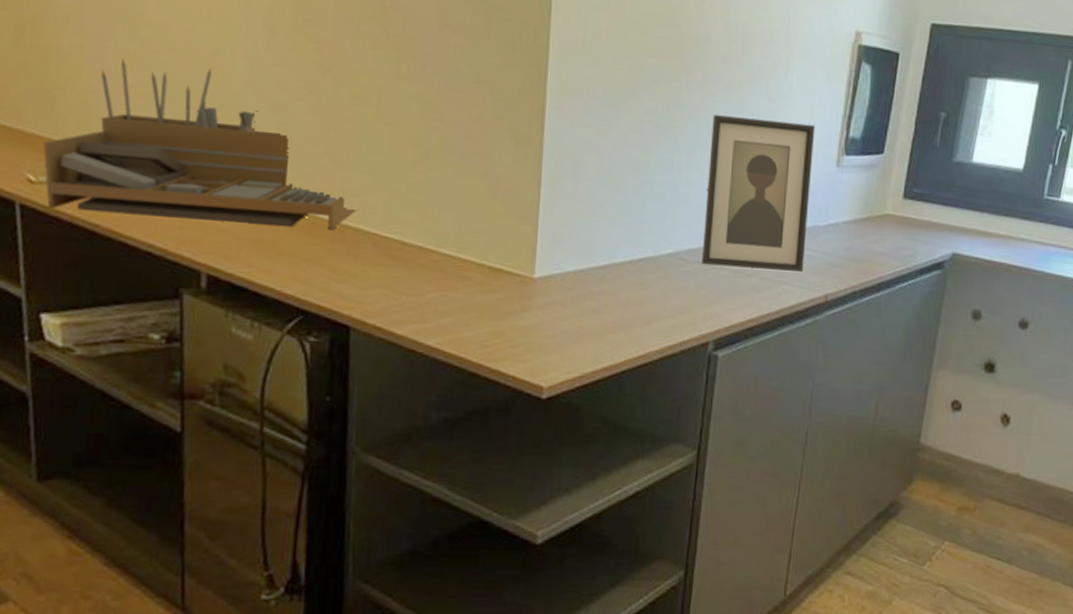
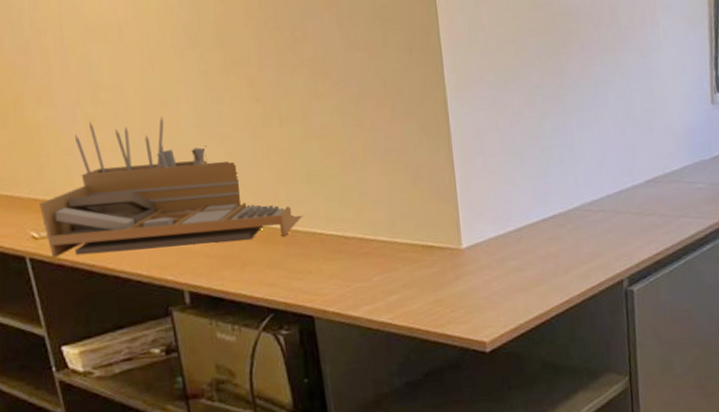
picture frame: present [701,115,816,272] -> none [594,71,697,212]

